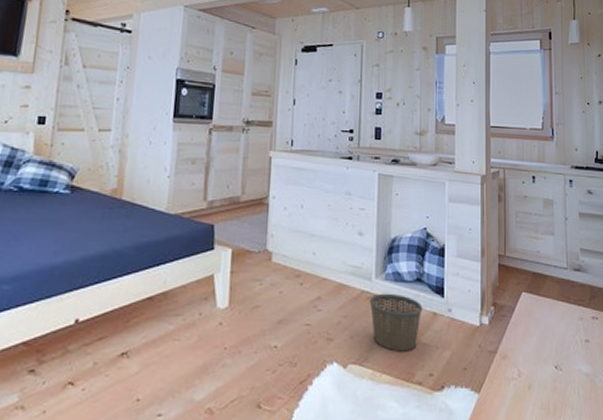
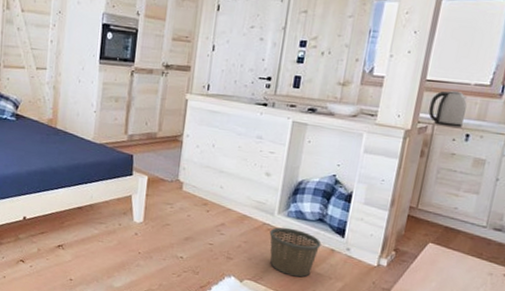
kettle: none [498,135,529,170] -> present [428,90,467,128]

